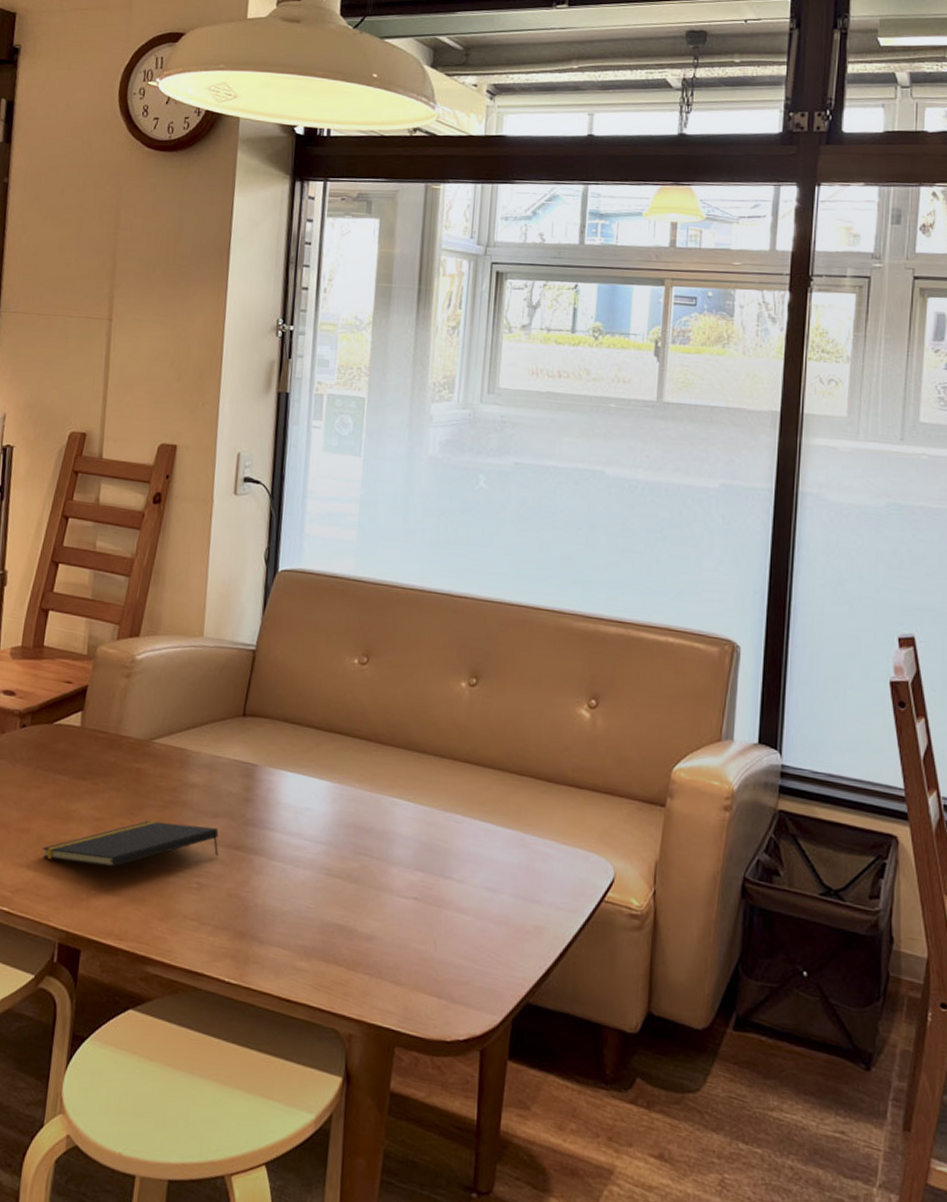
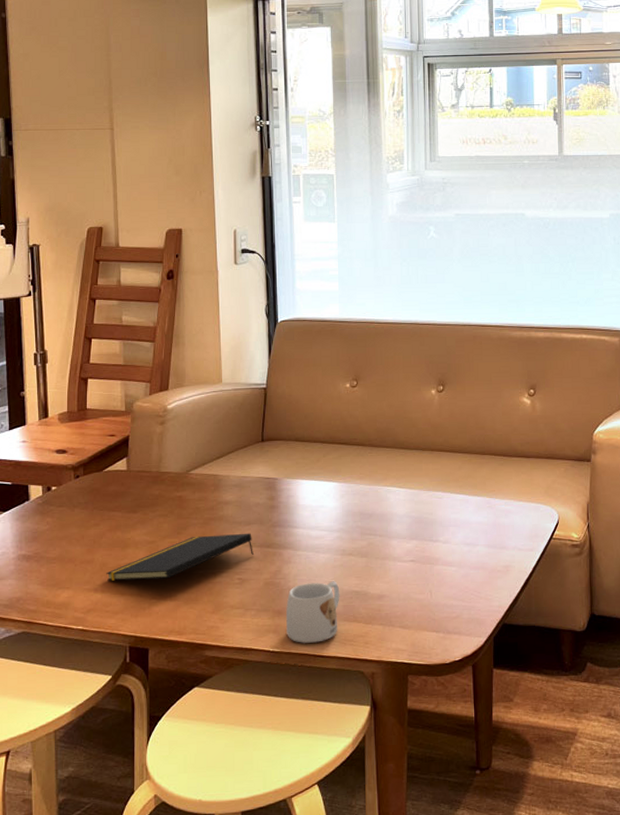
mug: none [247,903,320,982] -> present [286,581,340,643]

